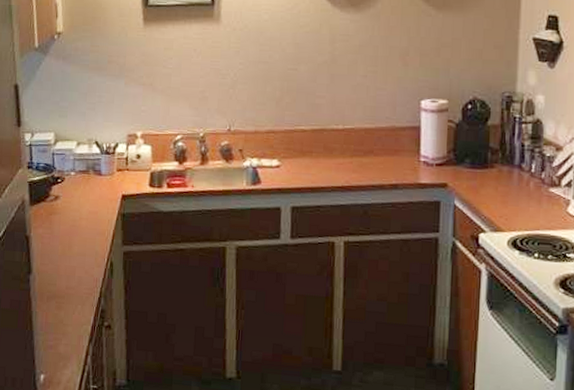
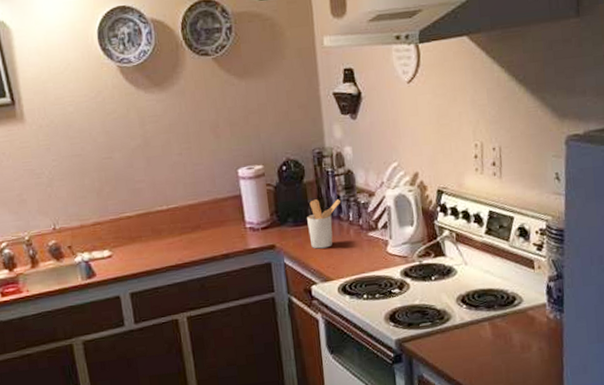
utensil holder: none [485,144,525,197] -> present [307,199,341,249]

